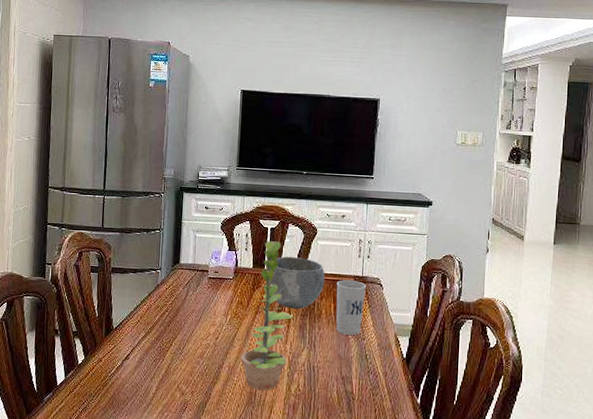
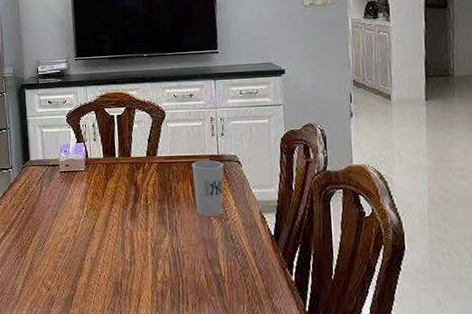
plant: present [240,241,293,390] -> none [102,128,151,279]
bowl: present [266,256,325,310] -> none [117,142,179,195]

